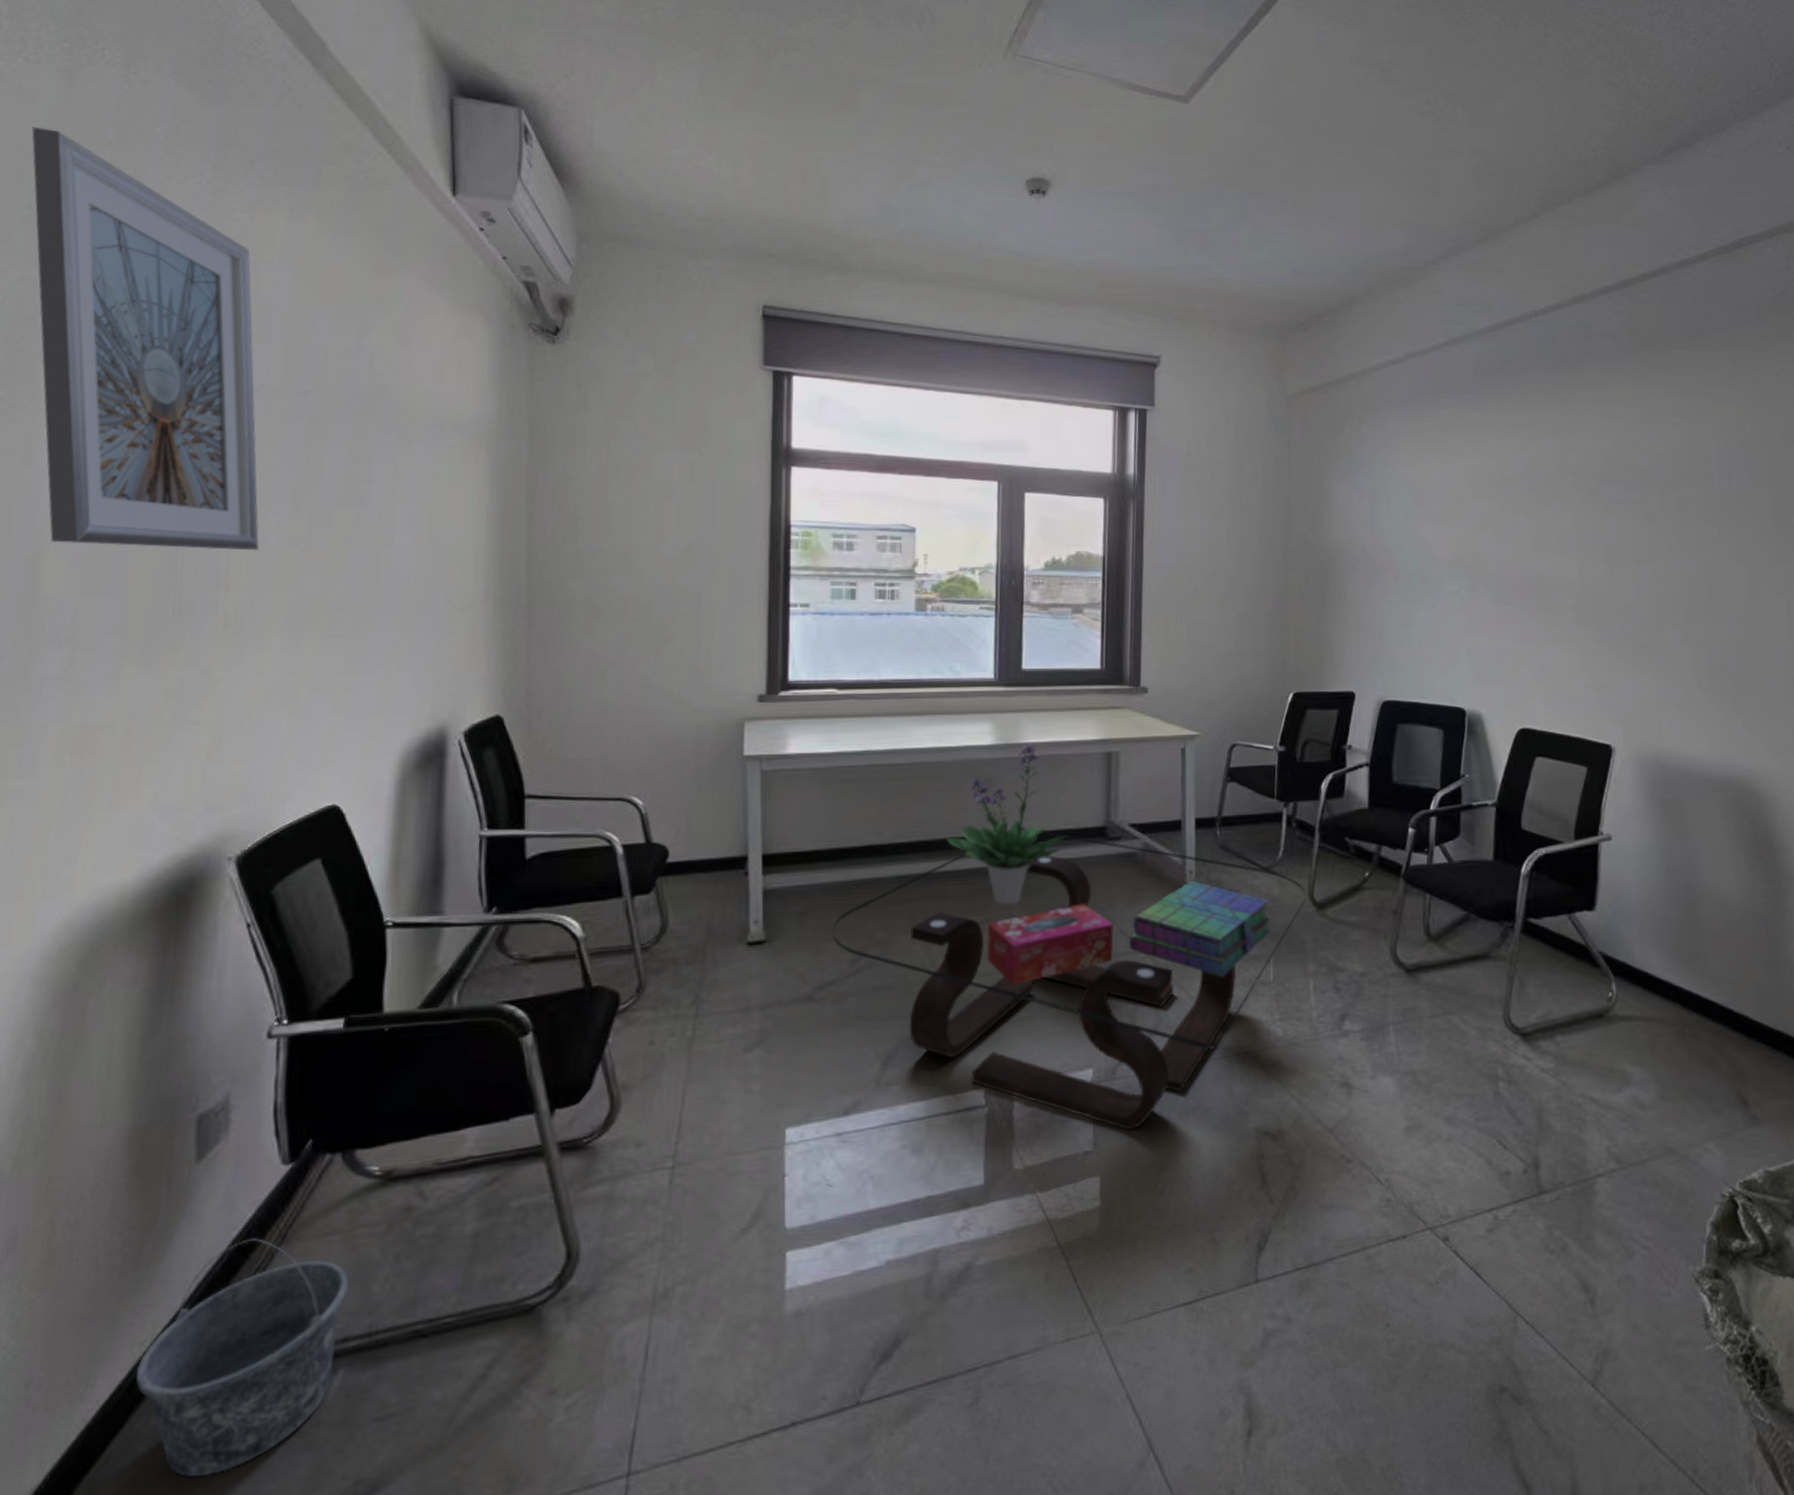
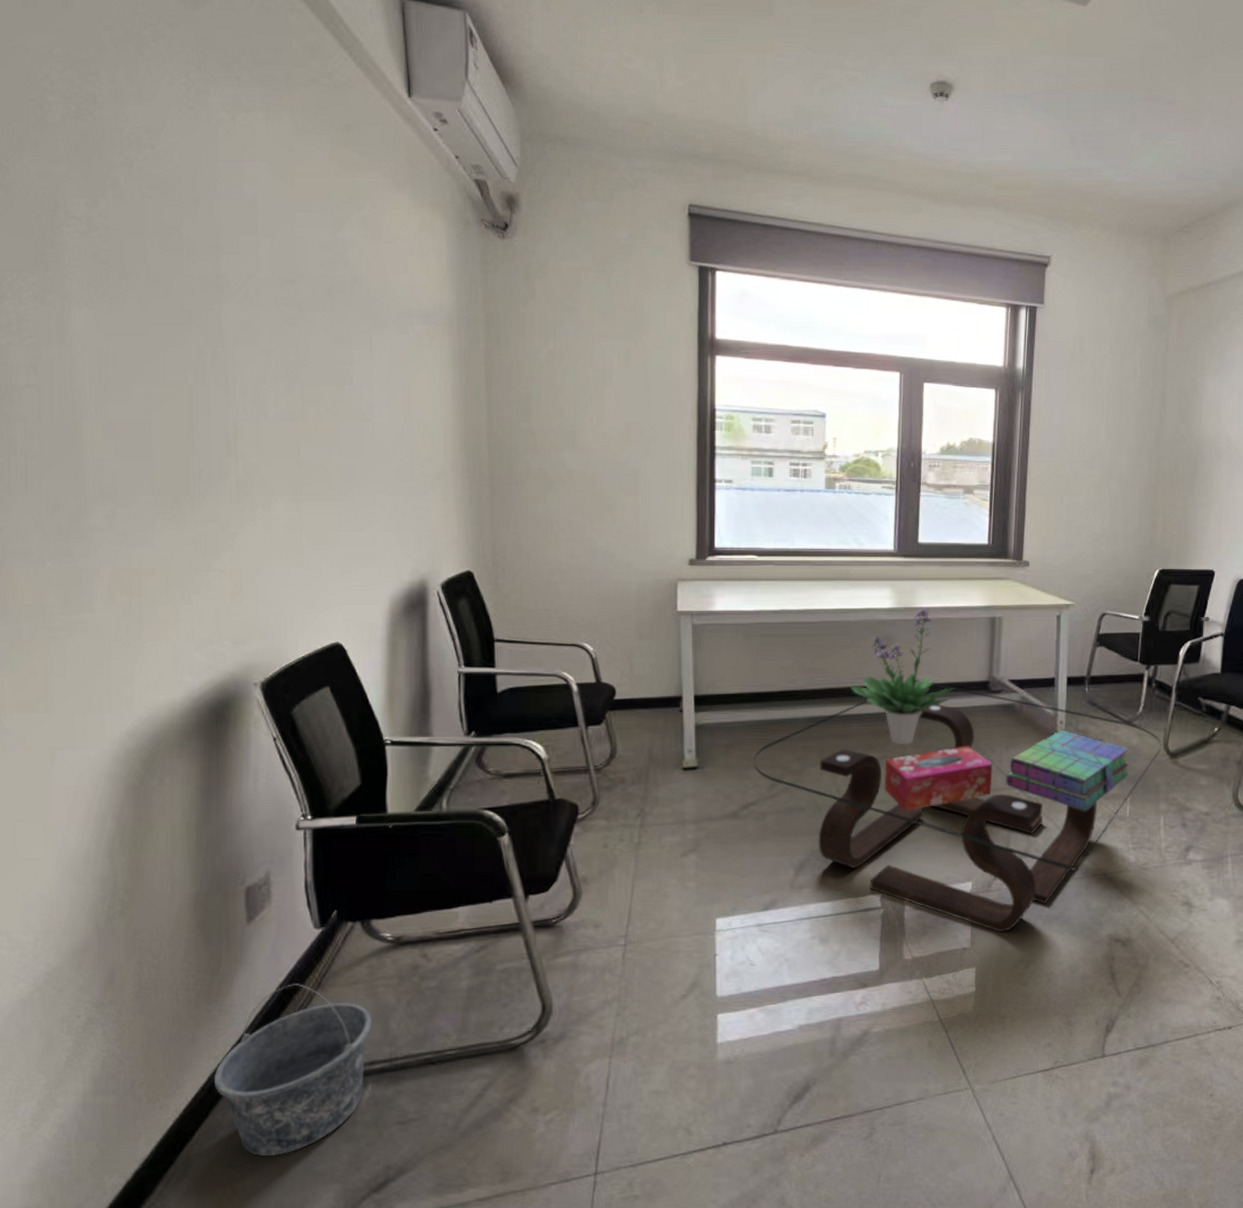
picture frame: present [32,127,259,551] -> none [36,29,260,423]

